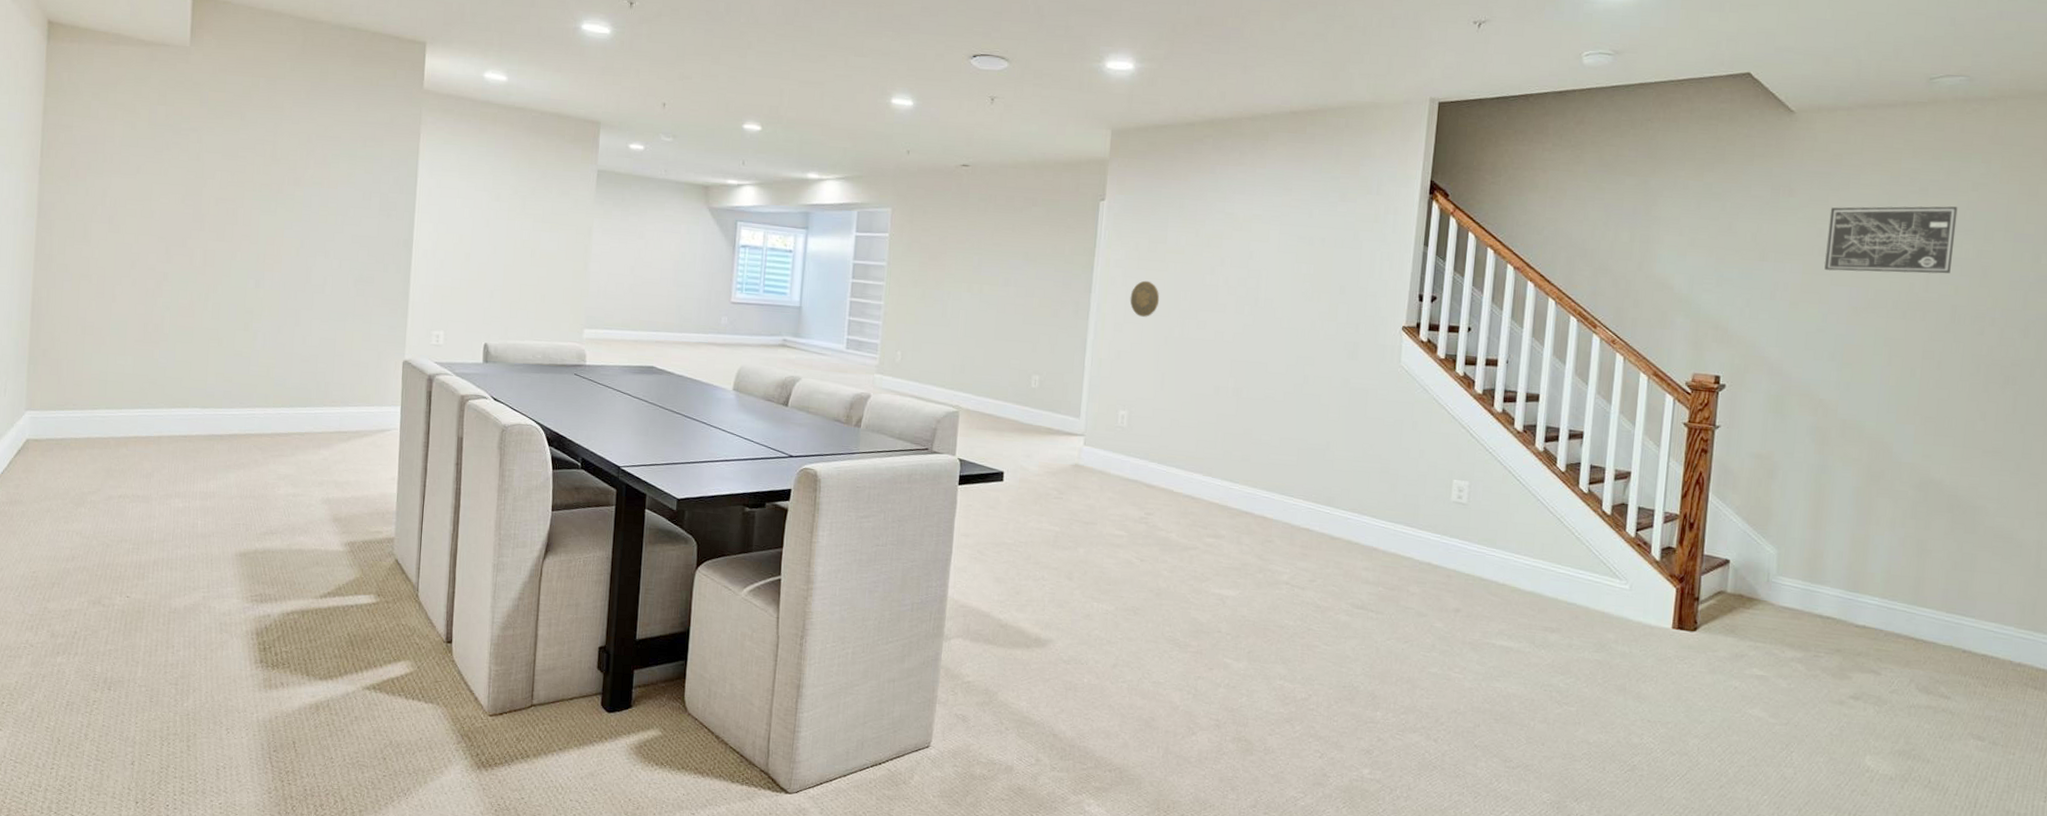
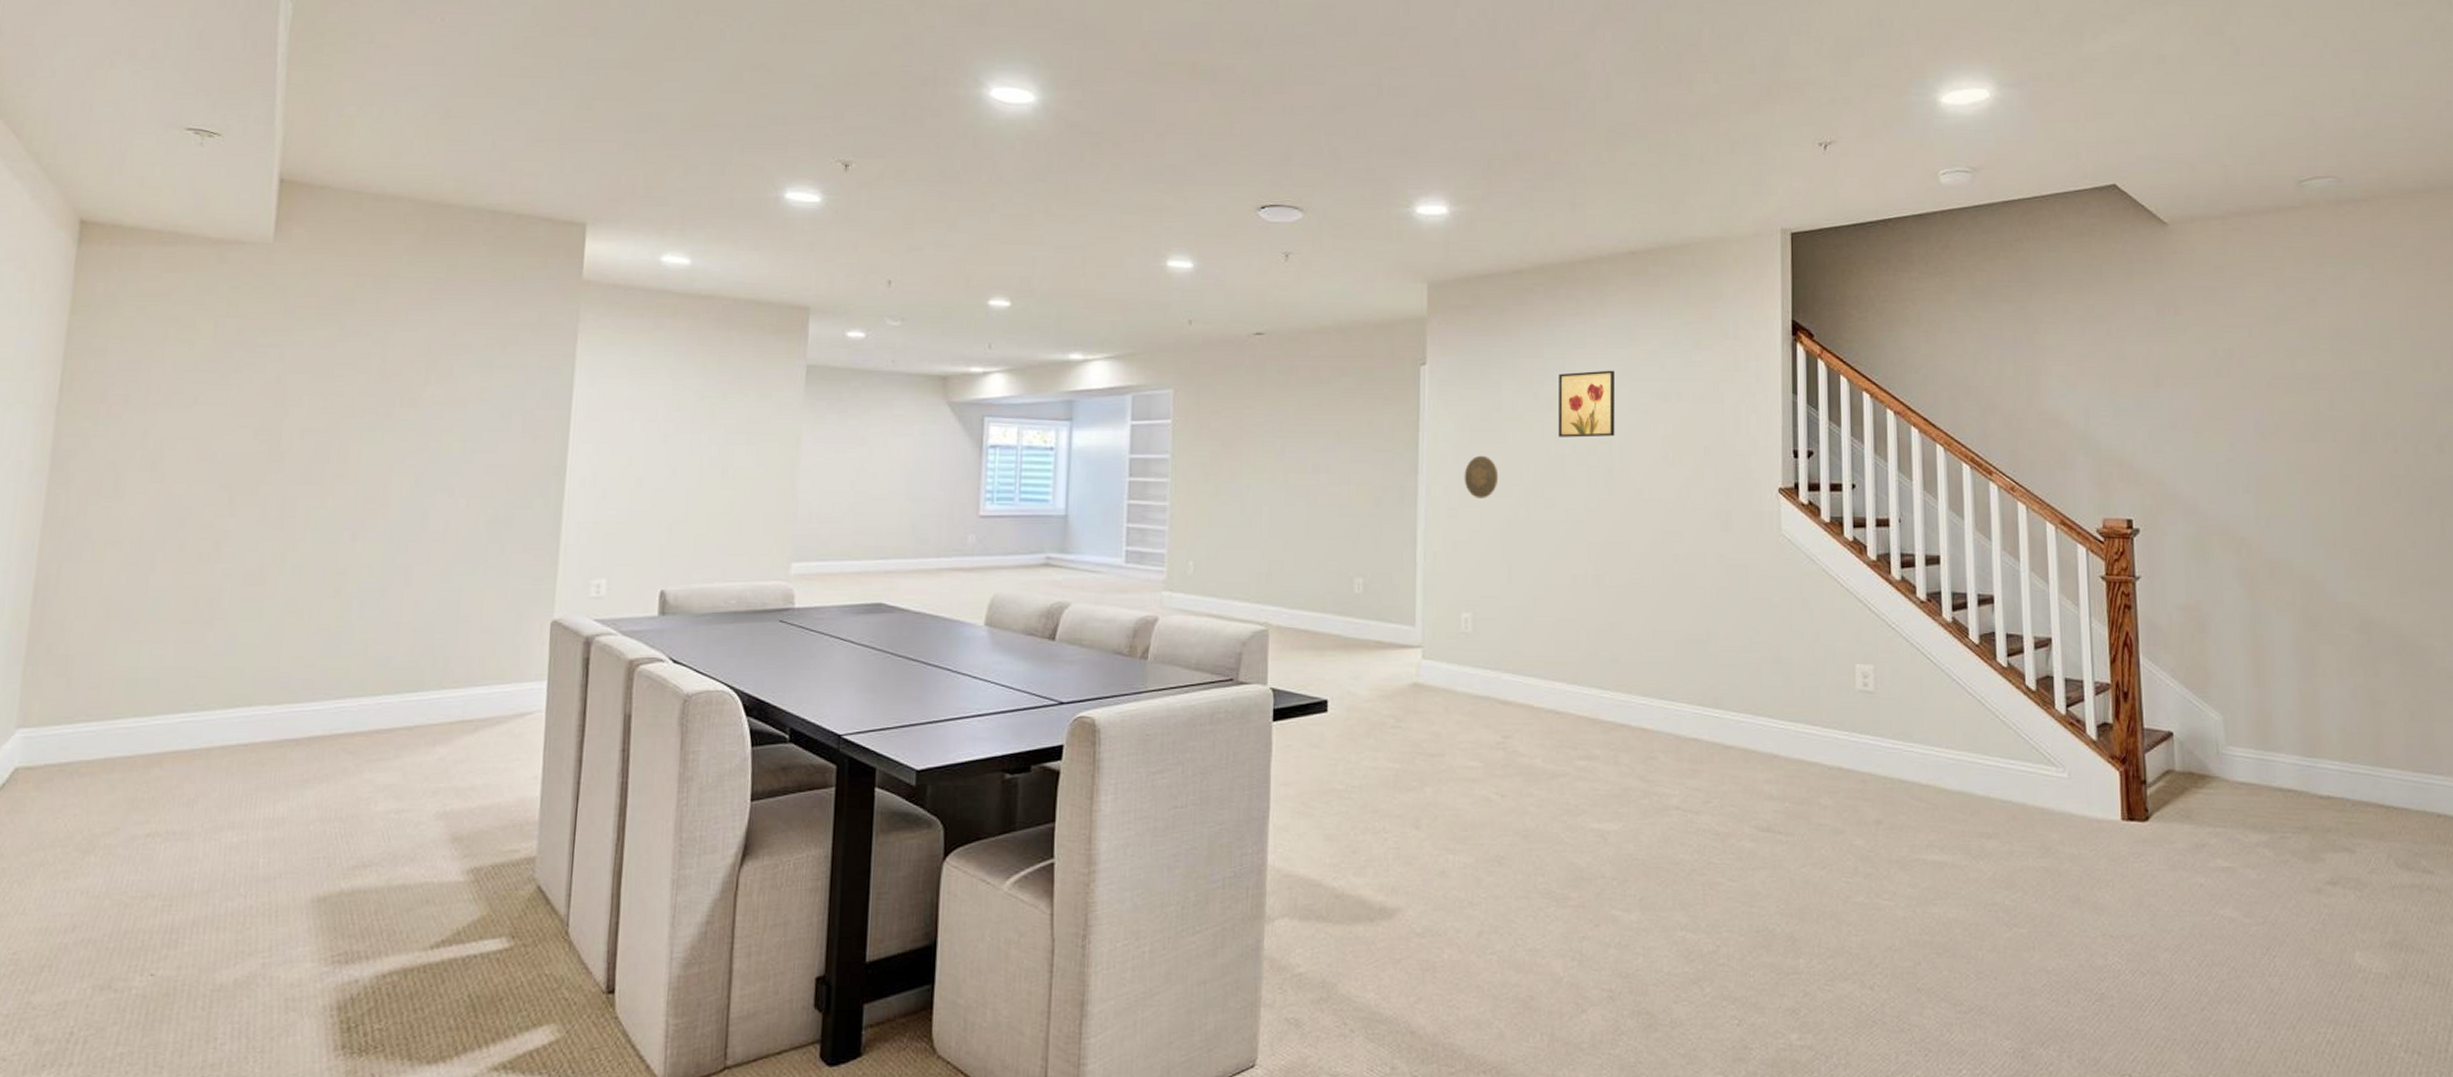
wall art: none [1213,214,1268,272] -> present [1558,370,1615,438]
wall art: present [1824,206,1958,274] -> none [2220,316,2353,393]

